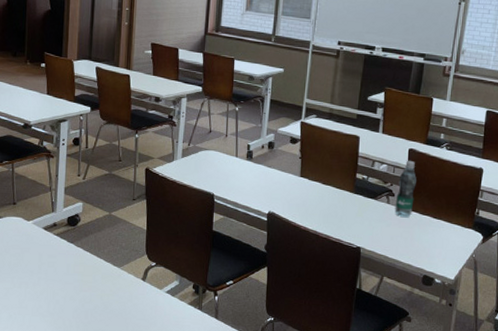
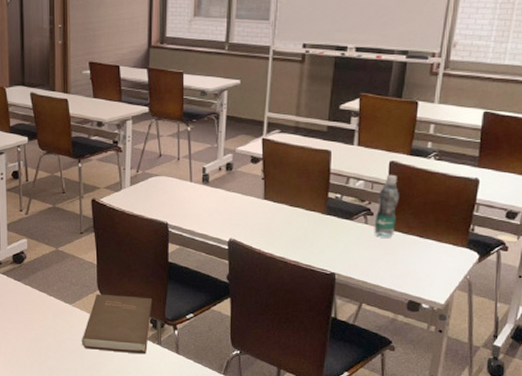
book: none [127,258,196,318] -> present [82,294,153,354]

